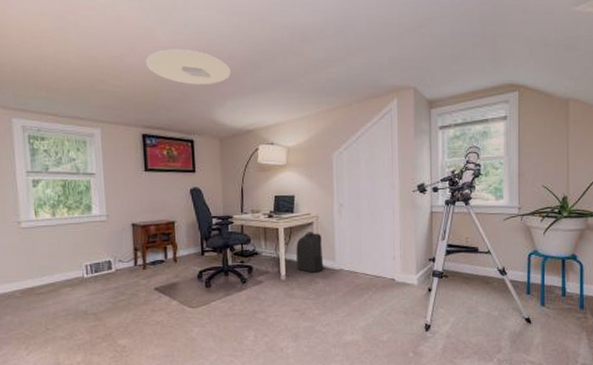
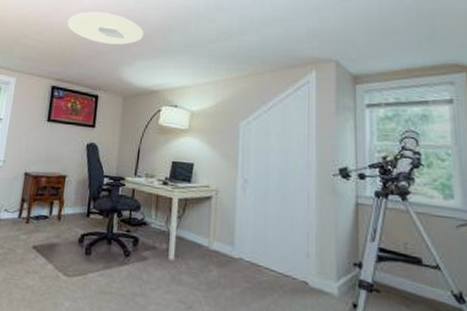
backpack: present [296,232,324,273] -> none [188,207,221,258]

